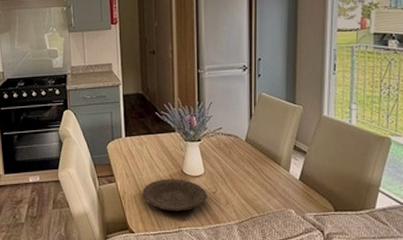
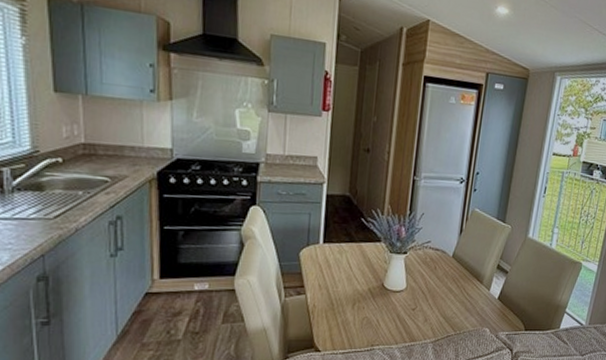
plate: present [142,179,208,212] -> none [334,292,406,329]

